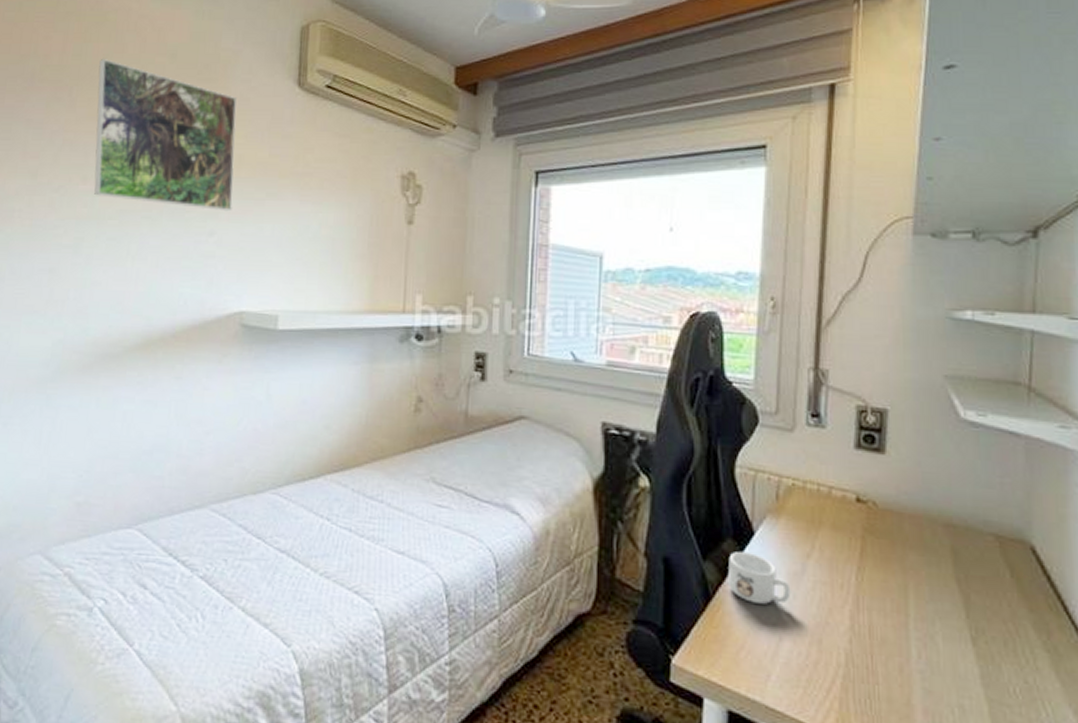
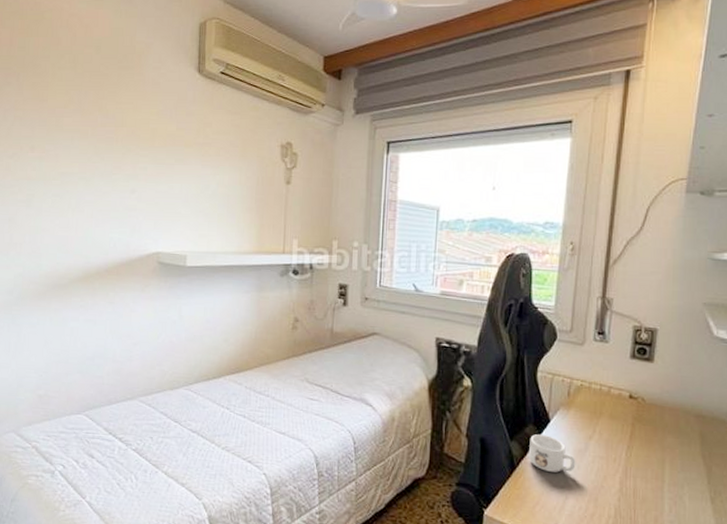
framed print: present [94,59,237,212] -> none [39,51,150,174]

